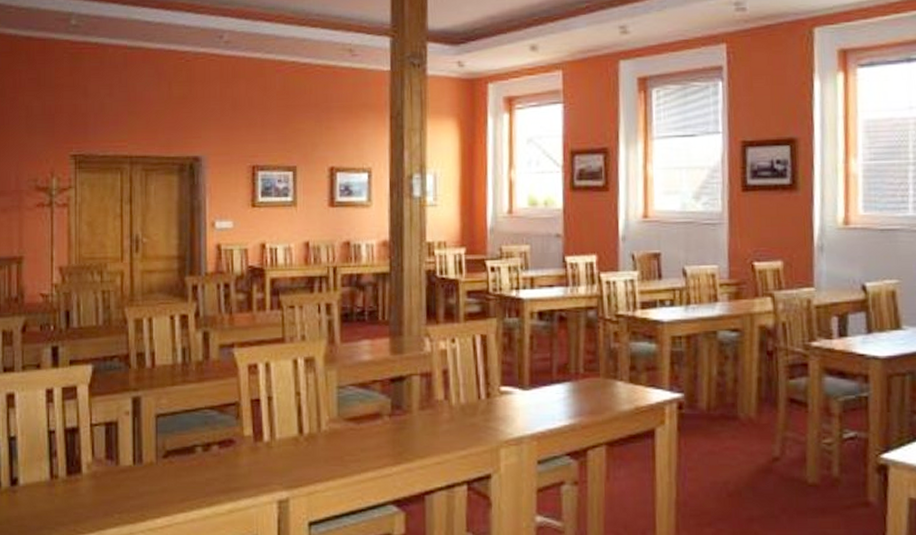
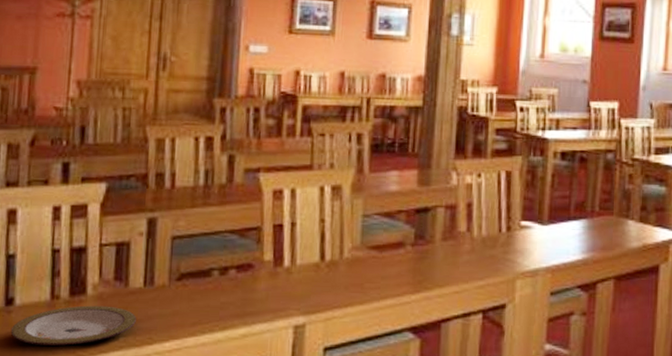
plate: none [17,484,128,523] -> present [10,305,136,346]

